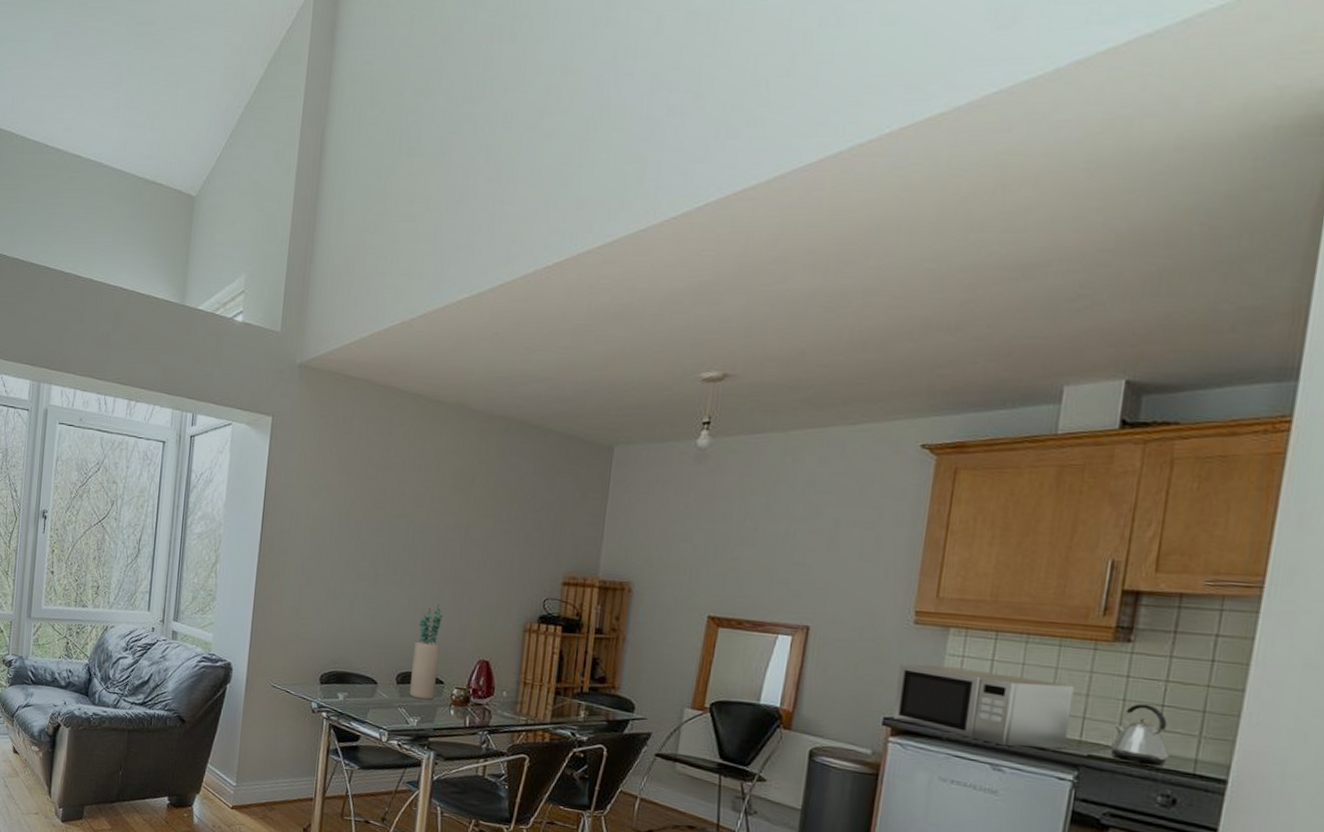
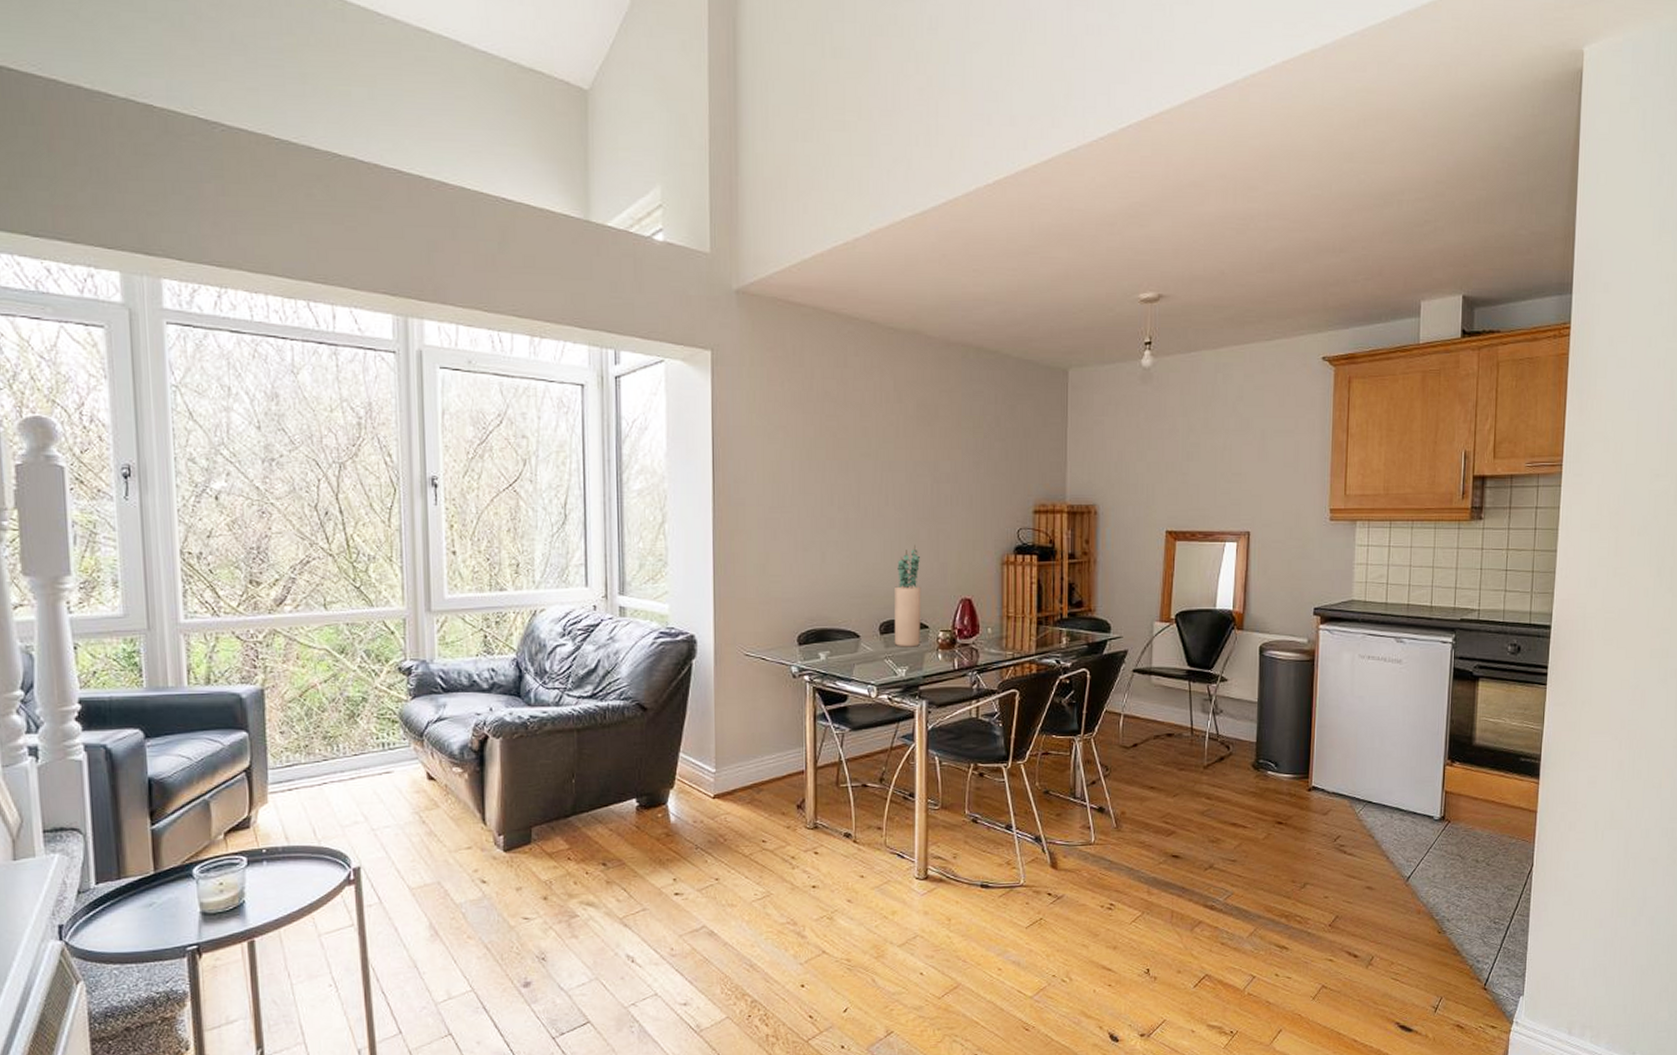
microwave: present [893,664,1075,750] -> none [1321,556,1447,621]
kettle: present [1109,704,1170,767] -> none [1474,571,1514,622]

